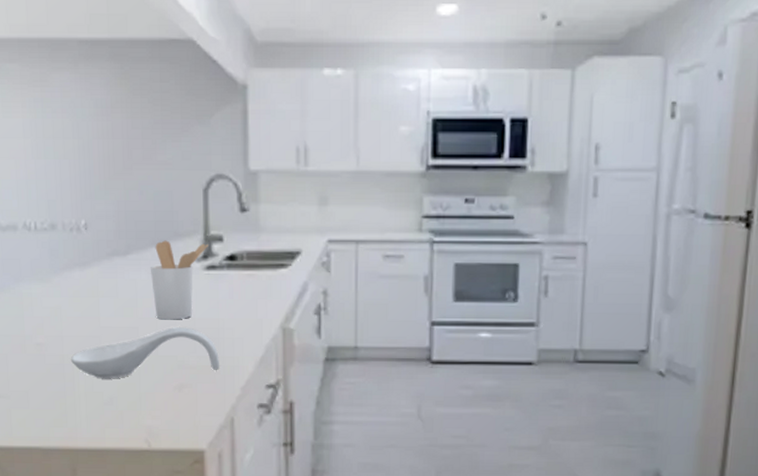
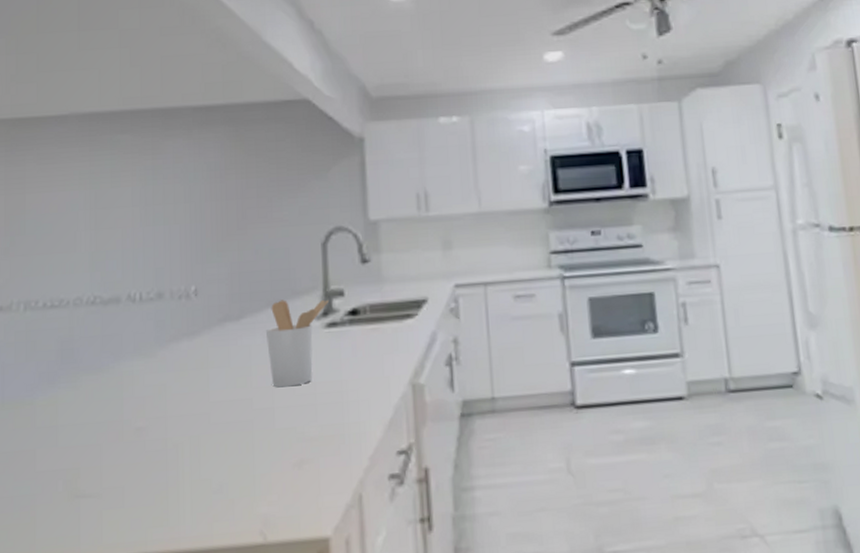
spoon rest: present [70,327,219,378] -> none [174,393,344,462]

